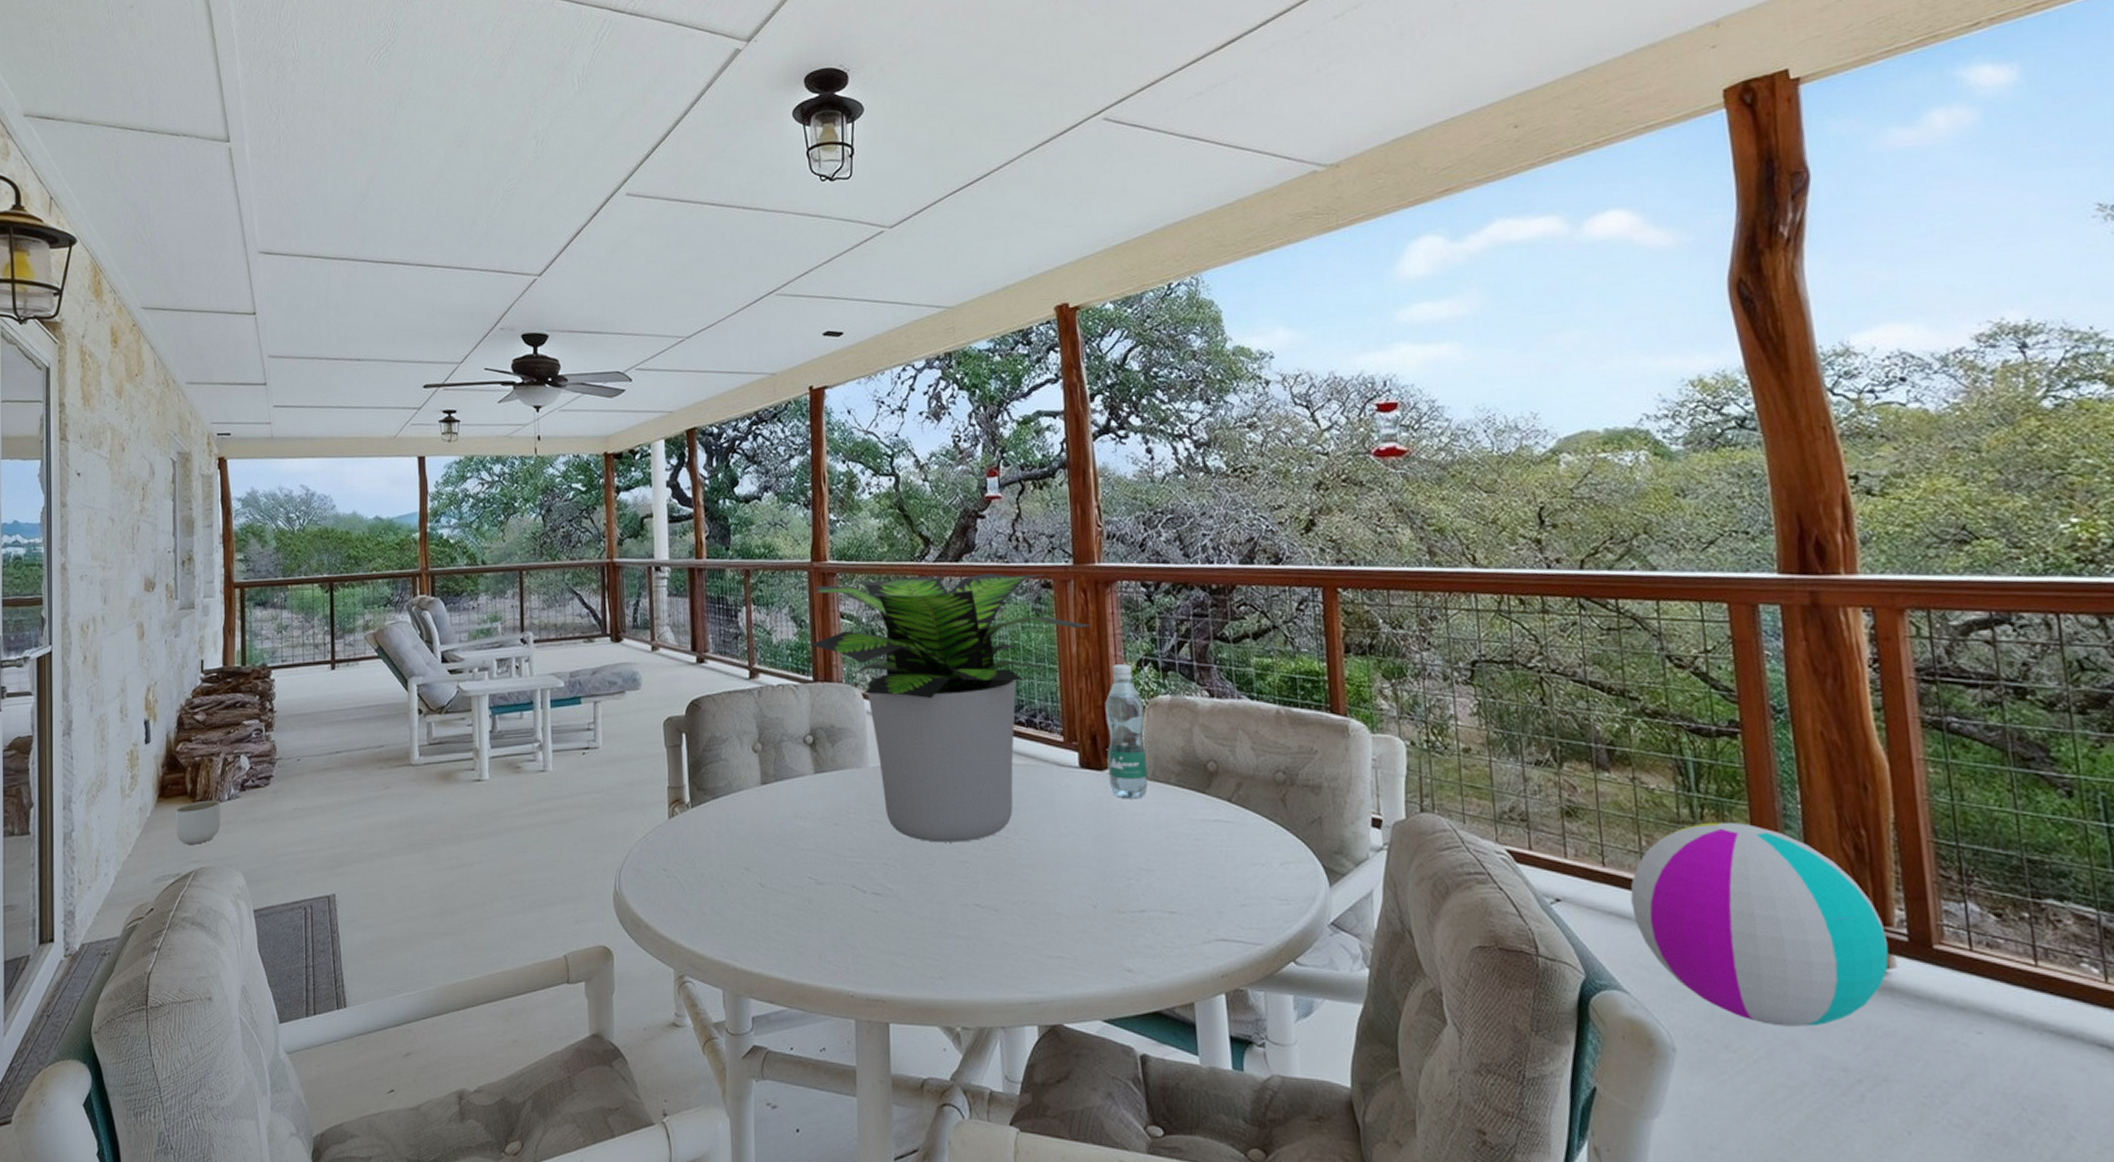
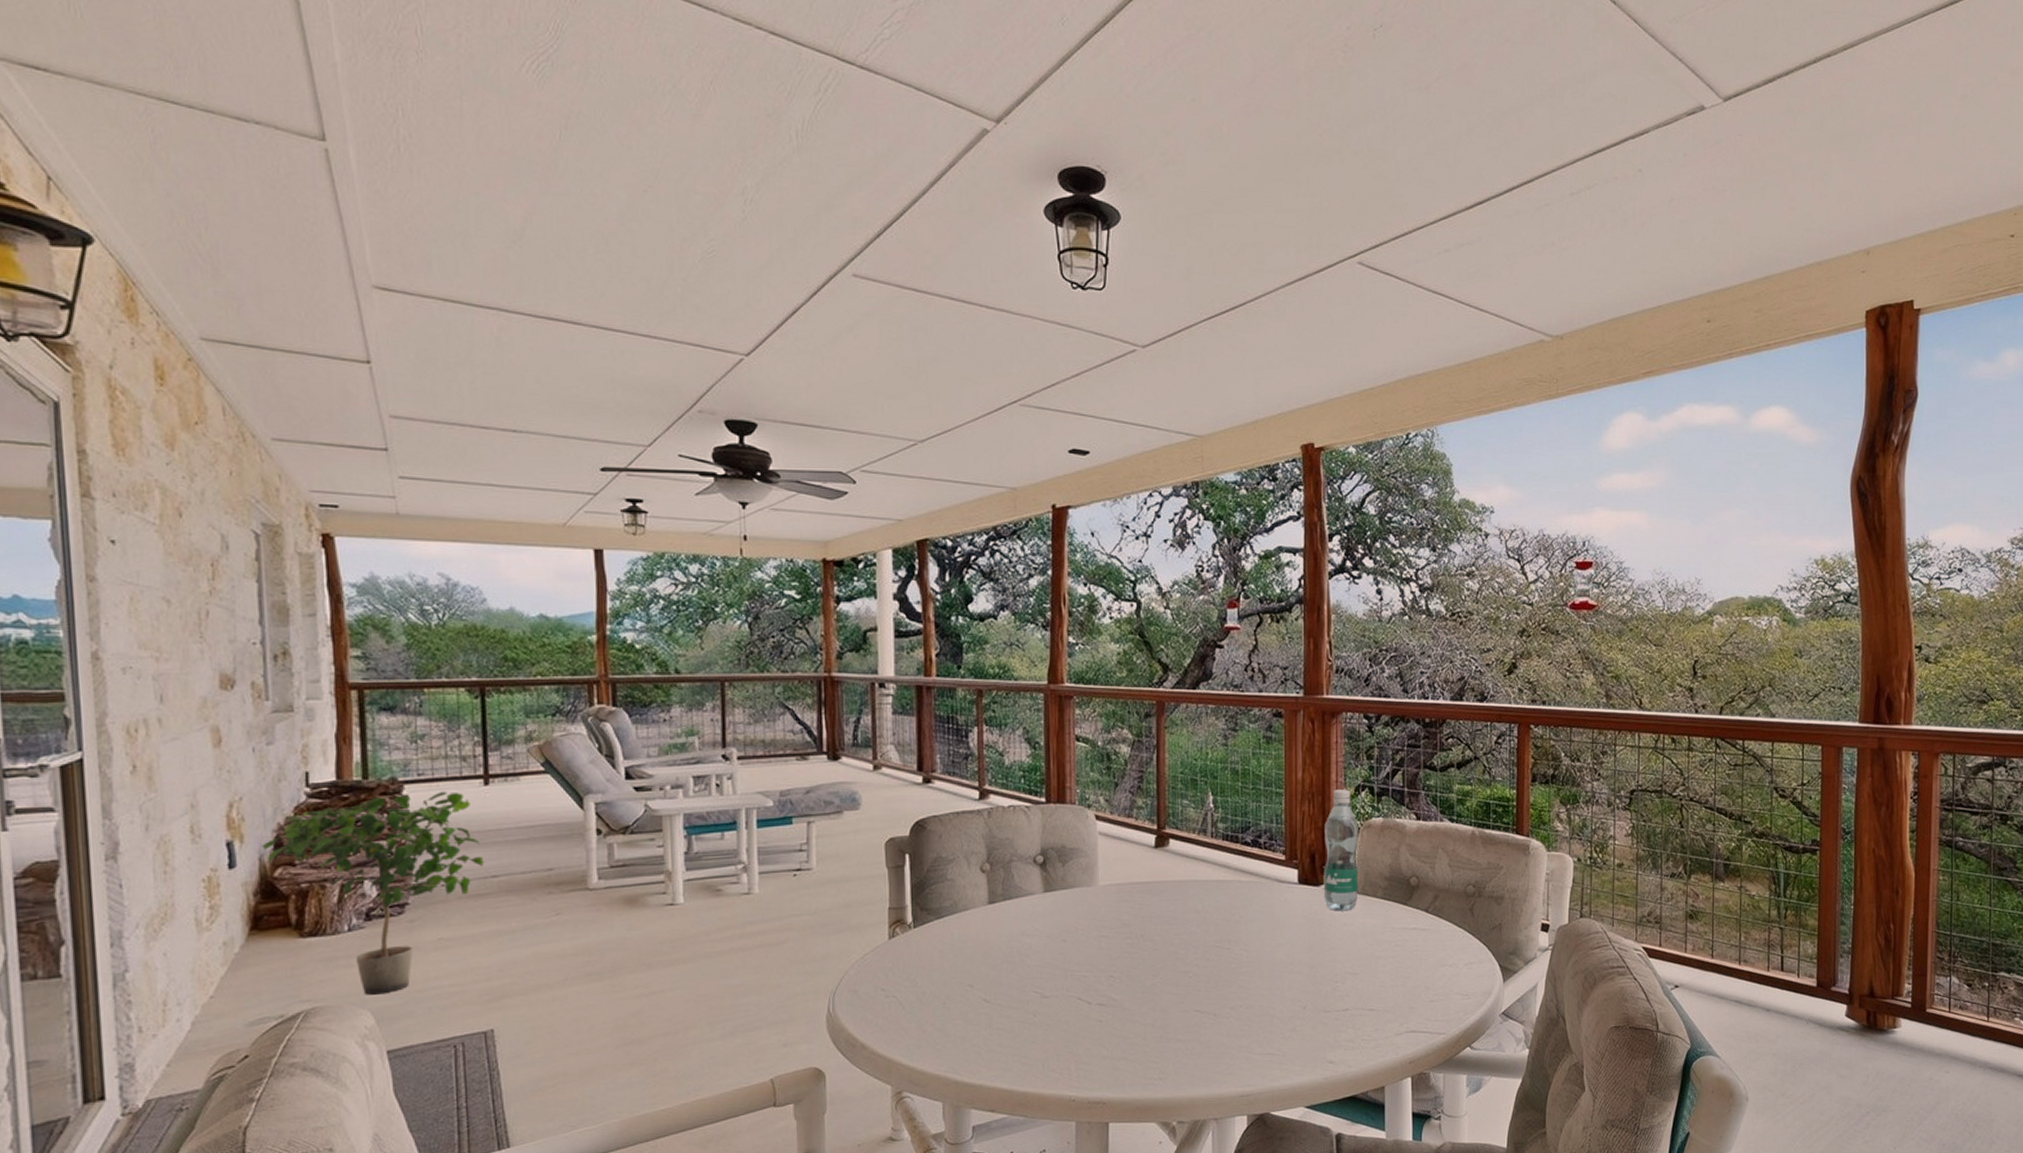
potted plant: none [168,676,330,858] -> present [260,791,484,995]
planter: present [175,800,221,845] -> none [274,931,339,982]
potted plant: present [809,573,1091,843] -> none [1043,701,1316,955]
beach ball: present [1630,822,1889,1027] -> none [1729,920,1898,1076]

